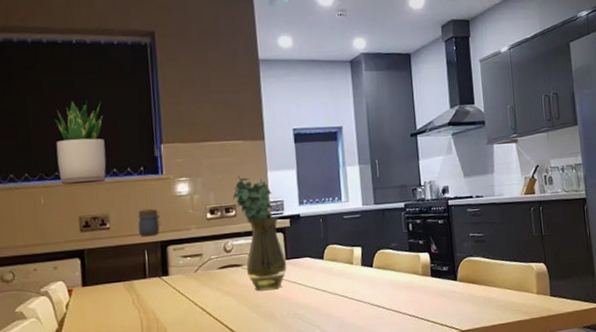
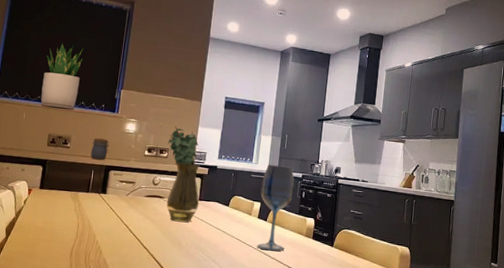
wineglass: none [358,197,401,302] -> present [257,164,295,251]

